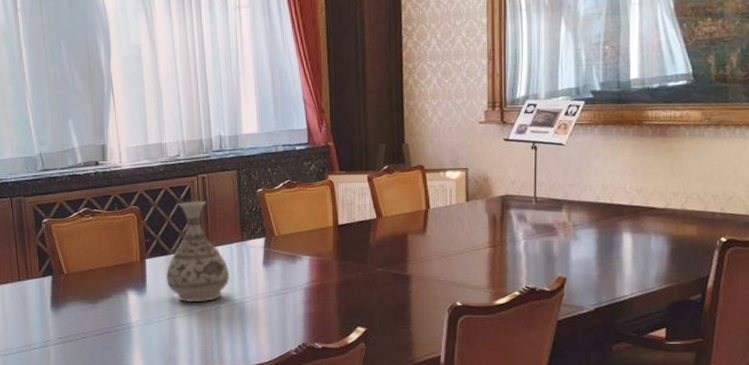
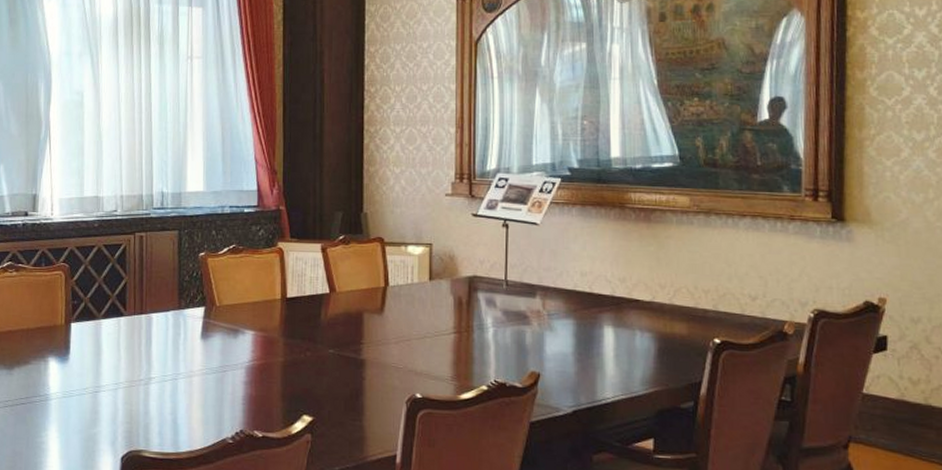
vase: present [166,200,229,303] -> none [92,261,163,376]

